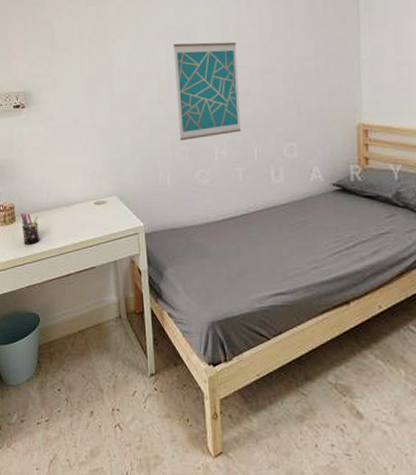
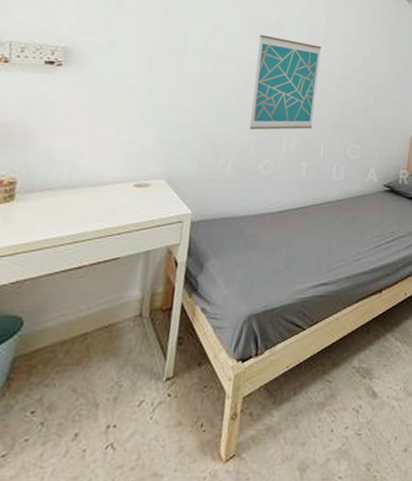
pen holder: present [20,213,40,245] -> none [21,190,51,230]

